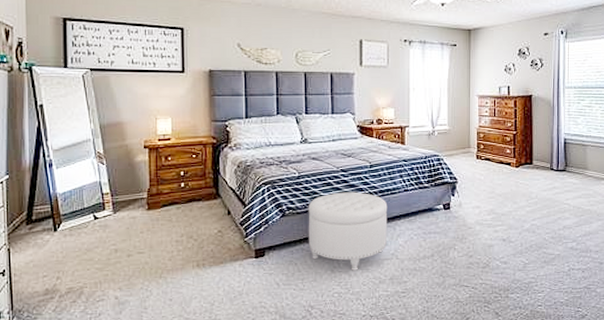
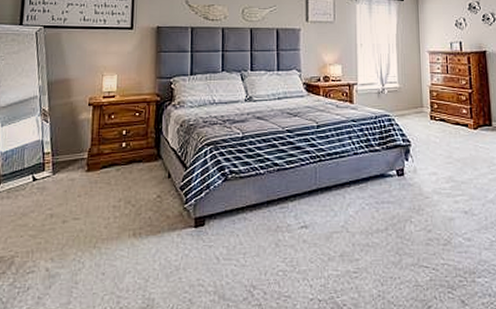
ottoman: present [308,192,388,271] -> none [251,154,337,245]

